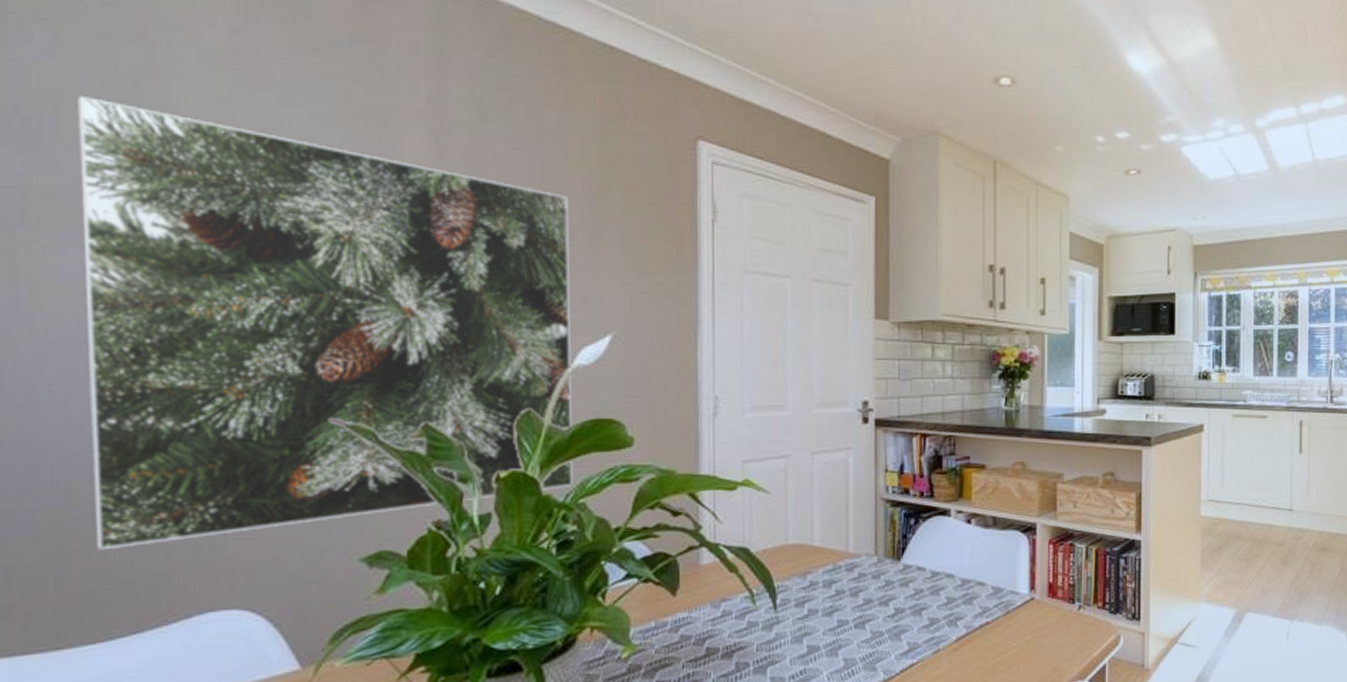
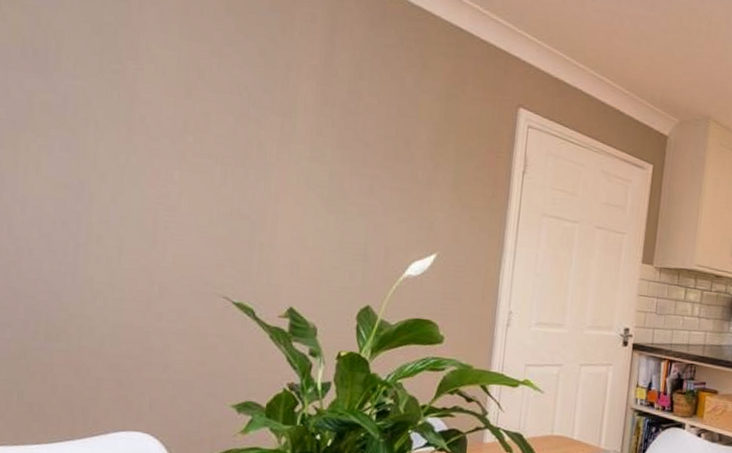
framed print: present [78,95,573,551] -> none [49,36,415,376]

